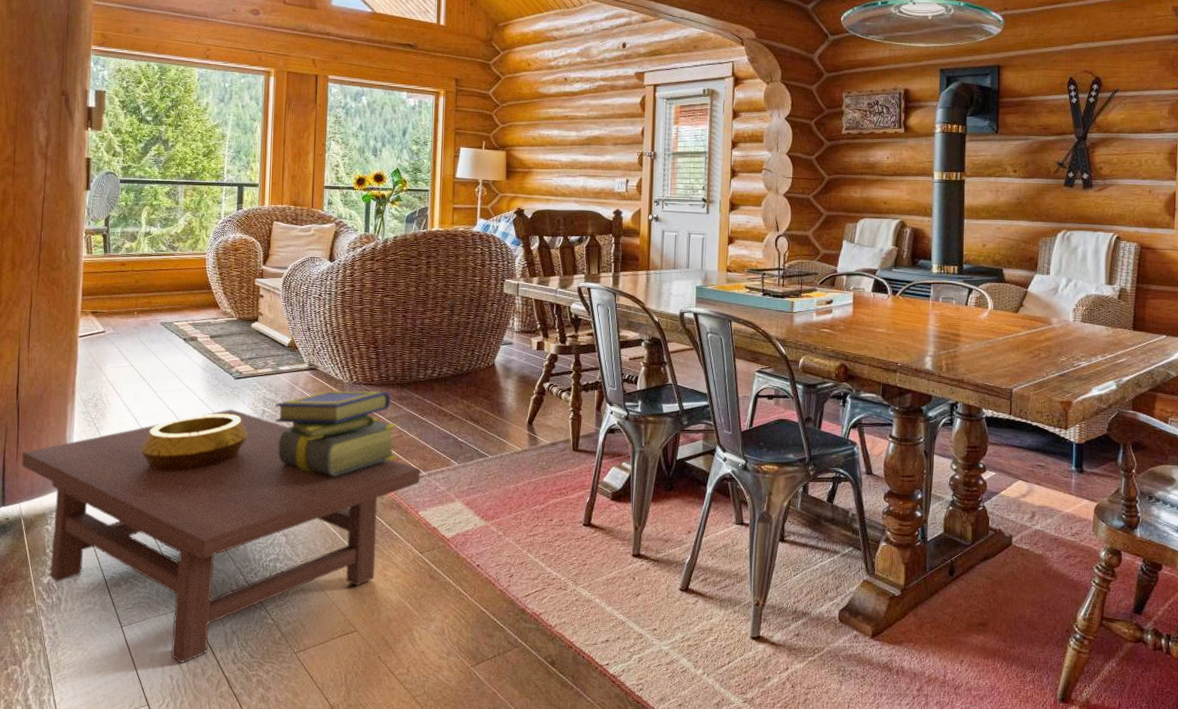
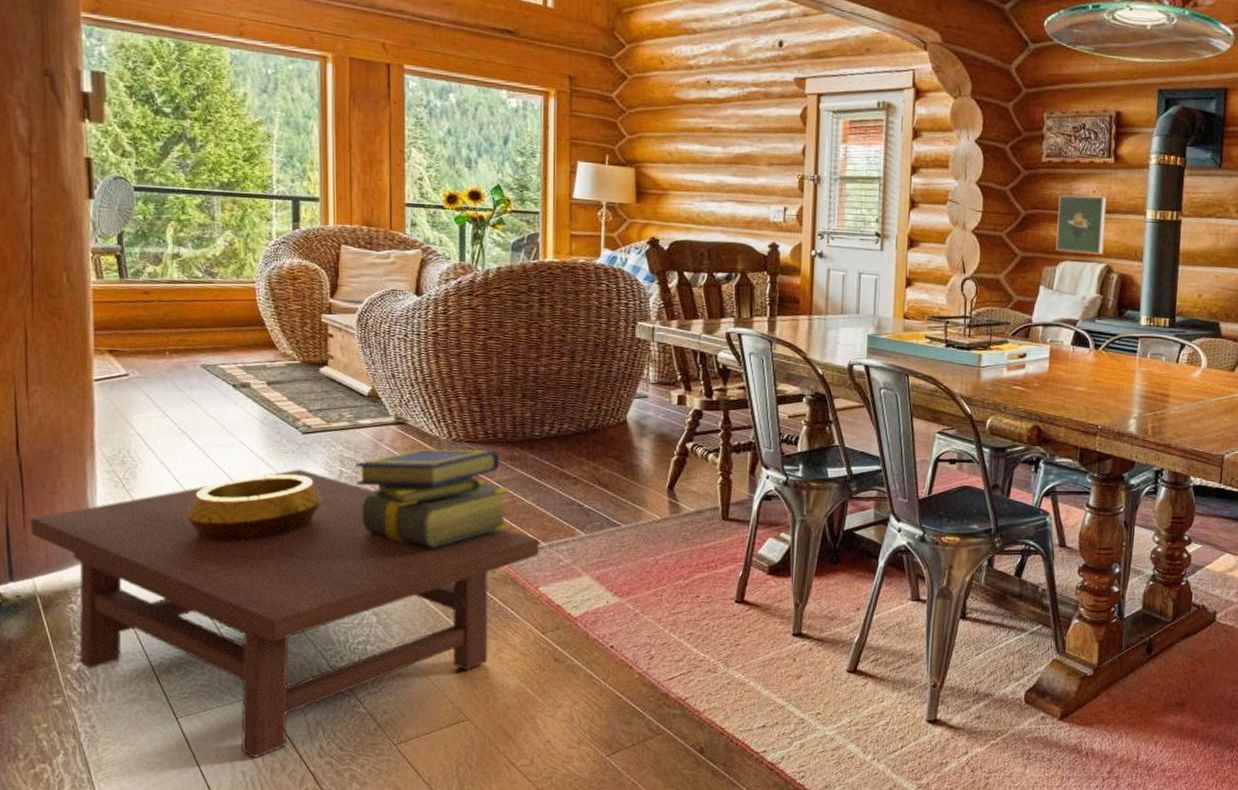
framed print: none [856,161,899,212] -> present [1056,195,1107,255]

